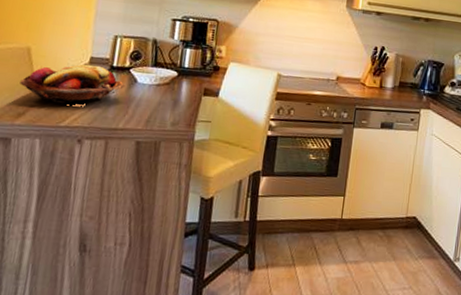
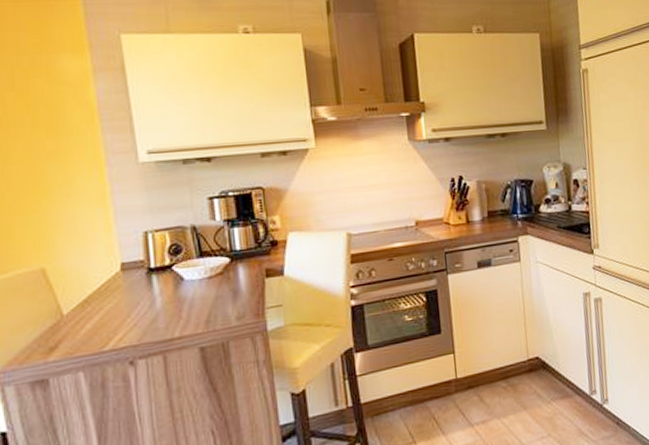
fruit basket: present [20,64,125,104] -> none [42,270,171,326]

